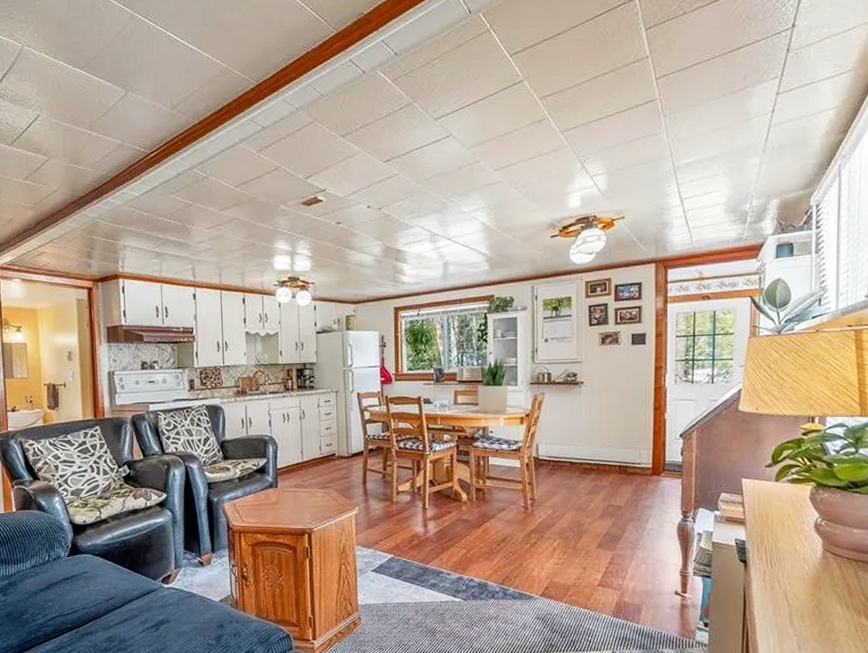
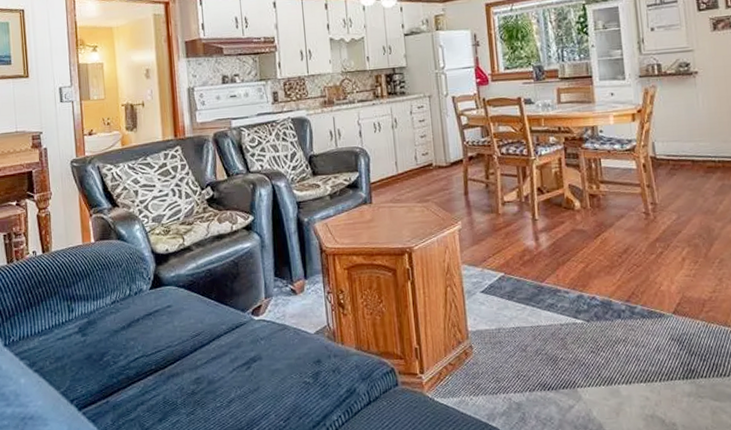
planter: present [478,358,508,414] -> none [582,51,617,112]

